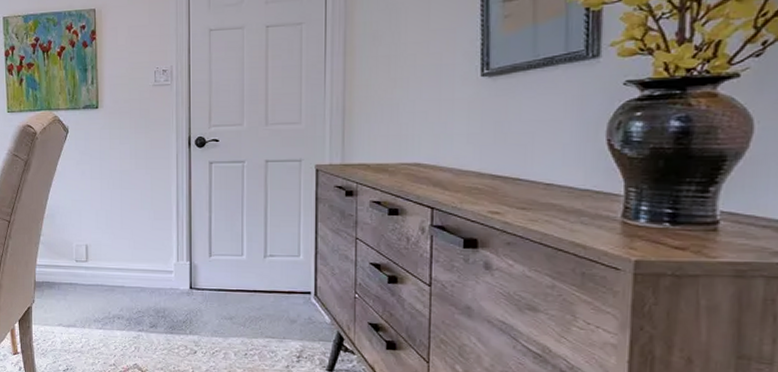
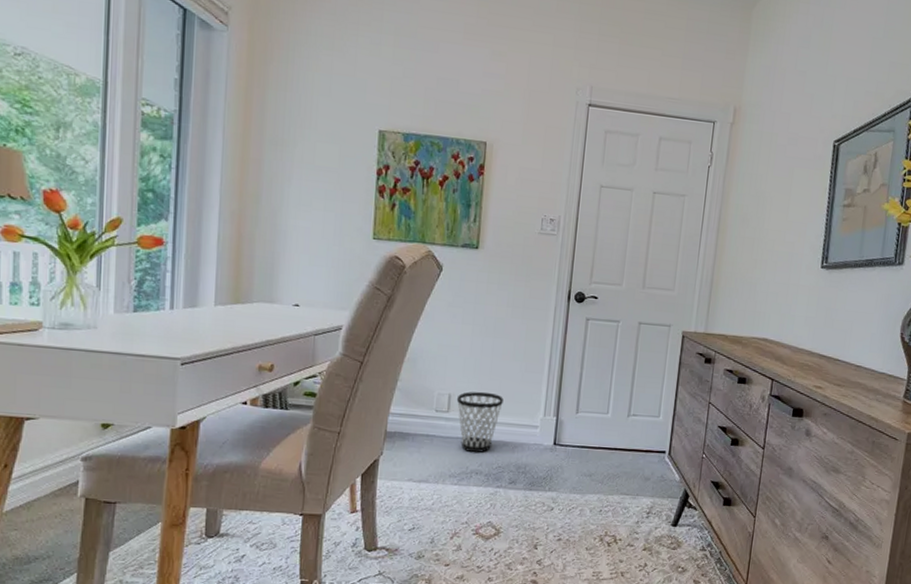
wastebasket: none [93,241,136,298] -> present [456,391,503,452]

